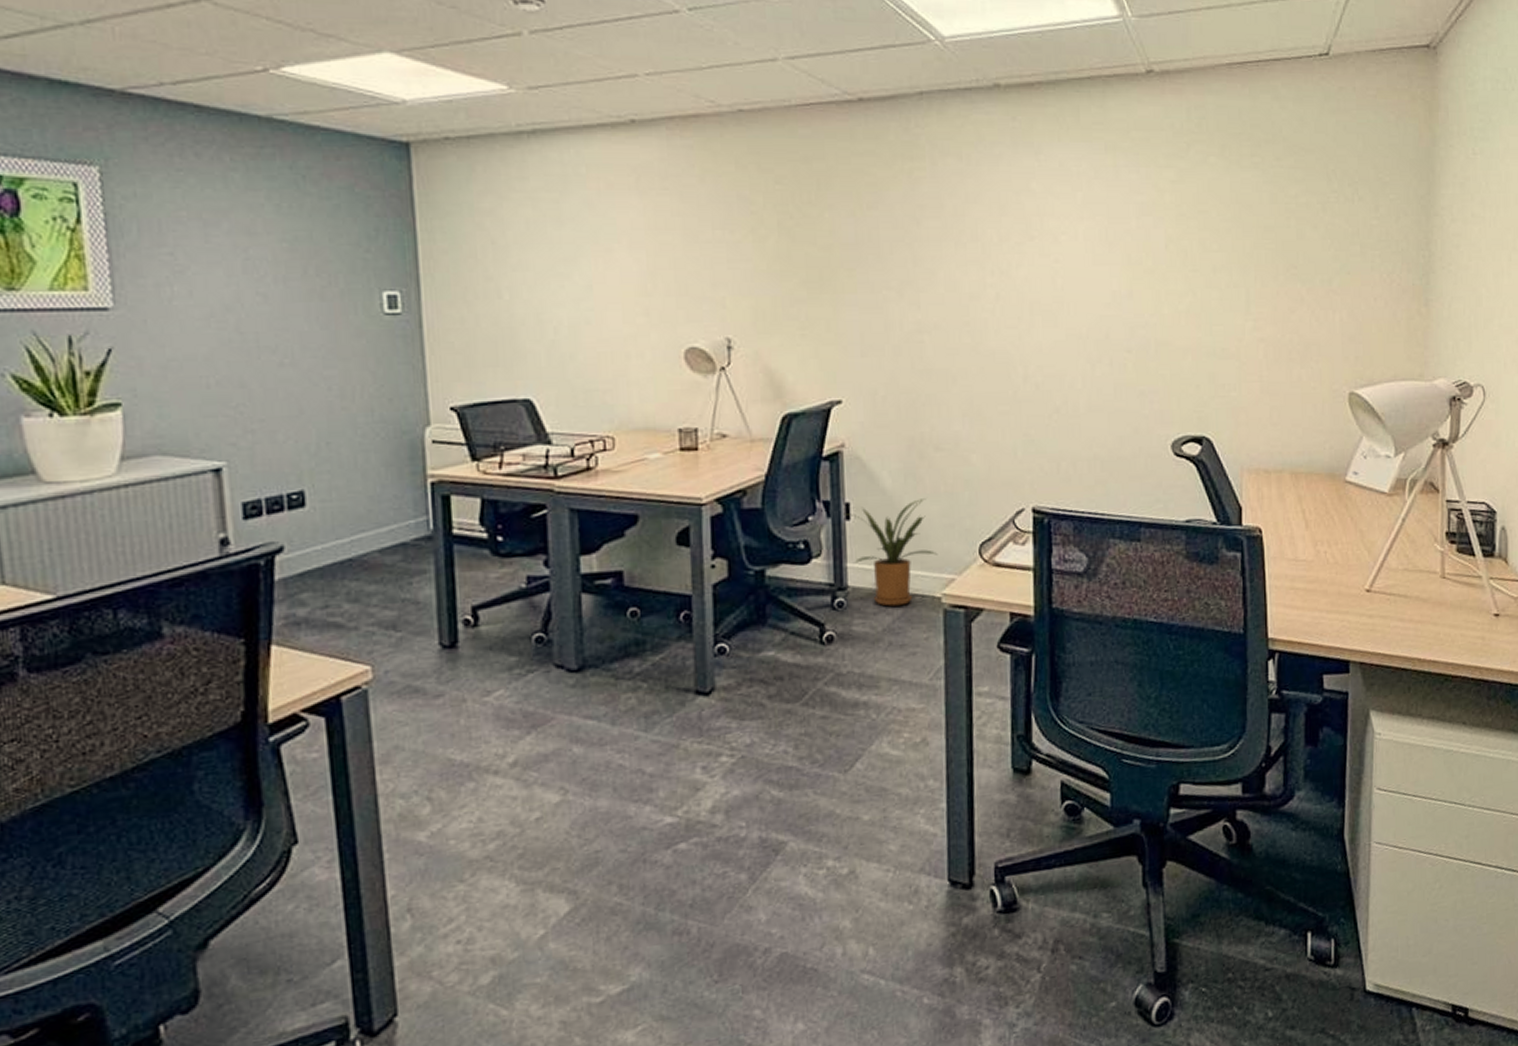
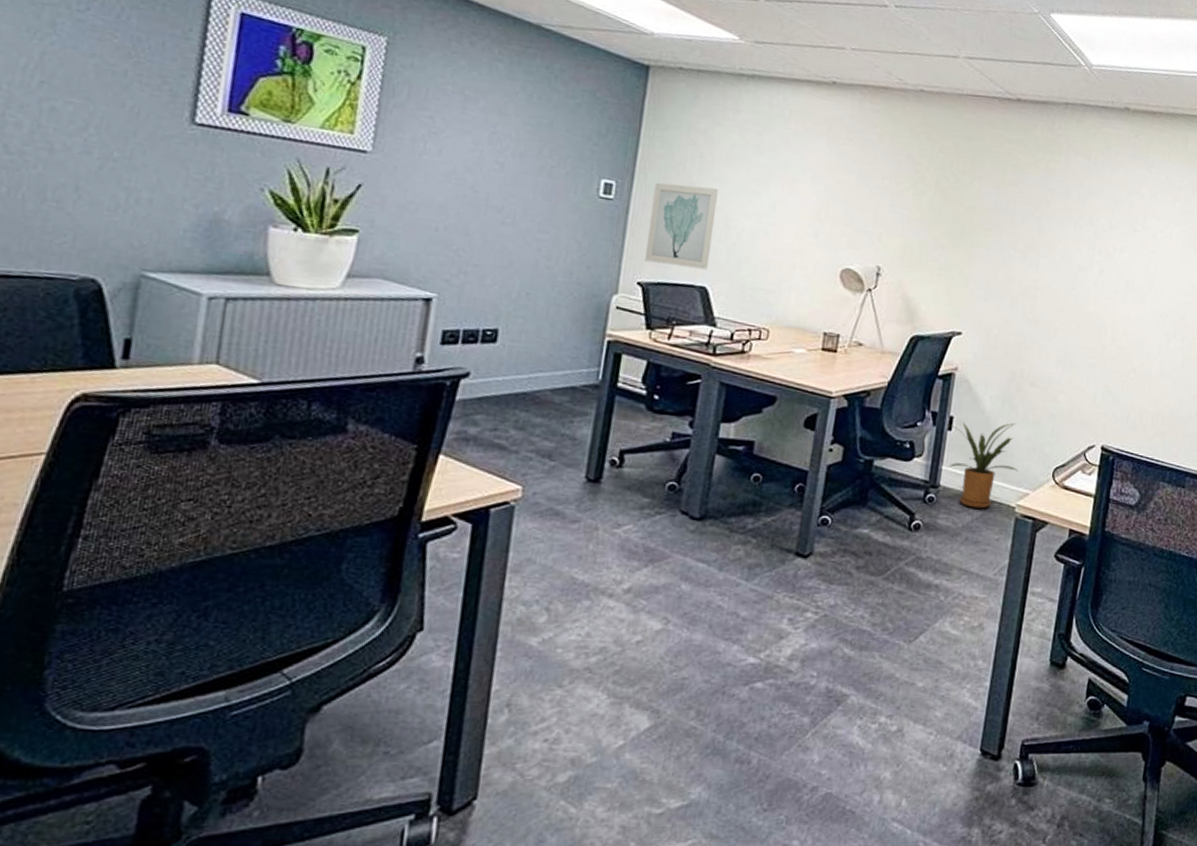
wall art: none [445,279,528,381] -> present [645,182,719,270]

